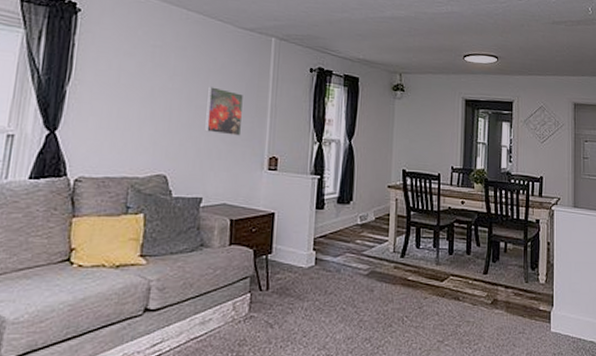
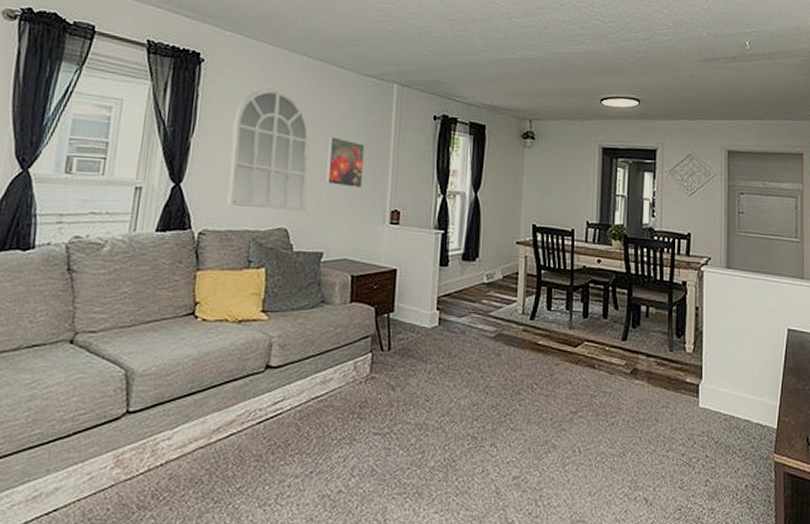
mirror: none [104,39,189,158] -> present [227,88,310,211]

